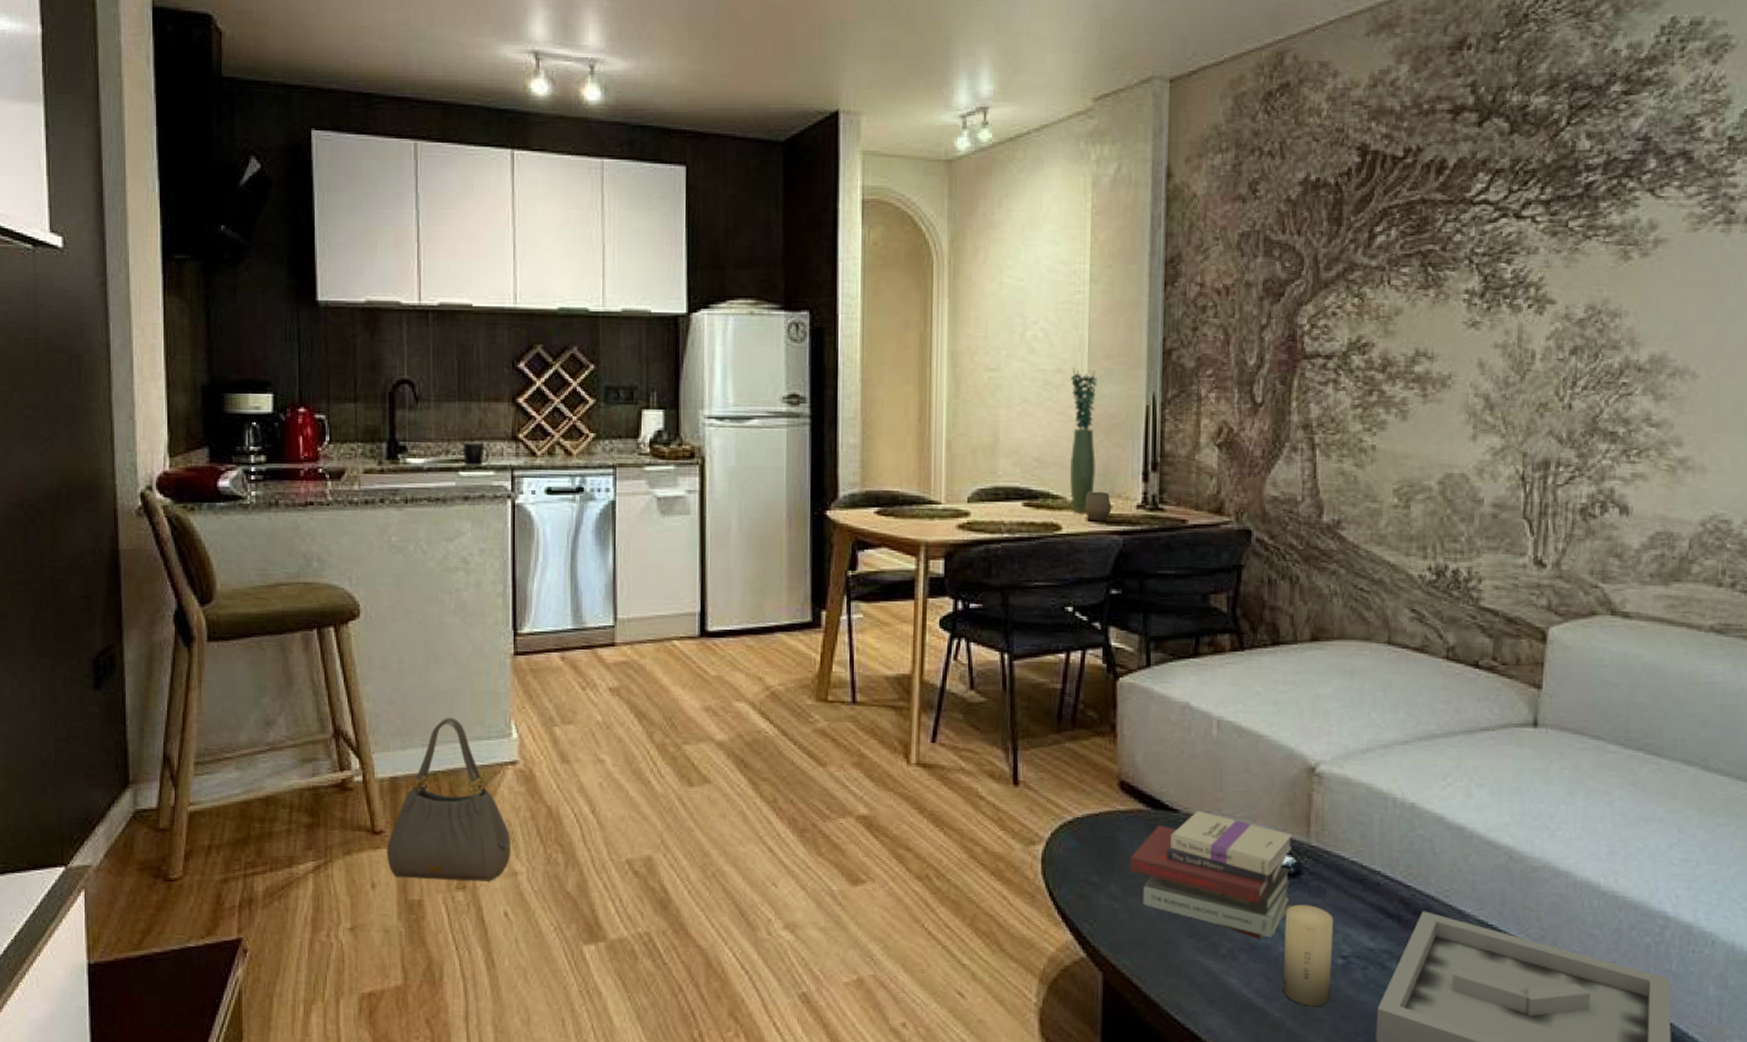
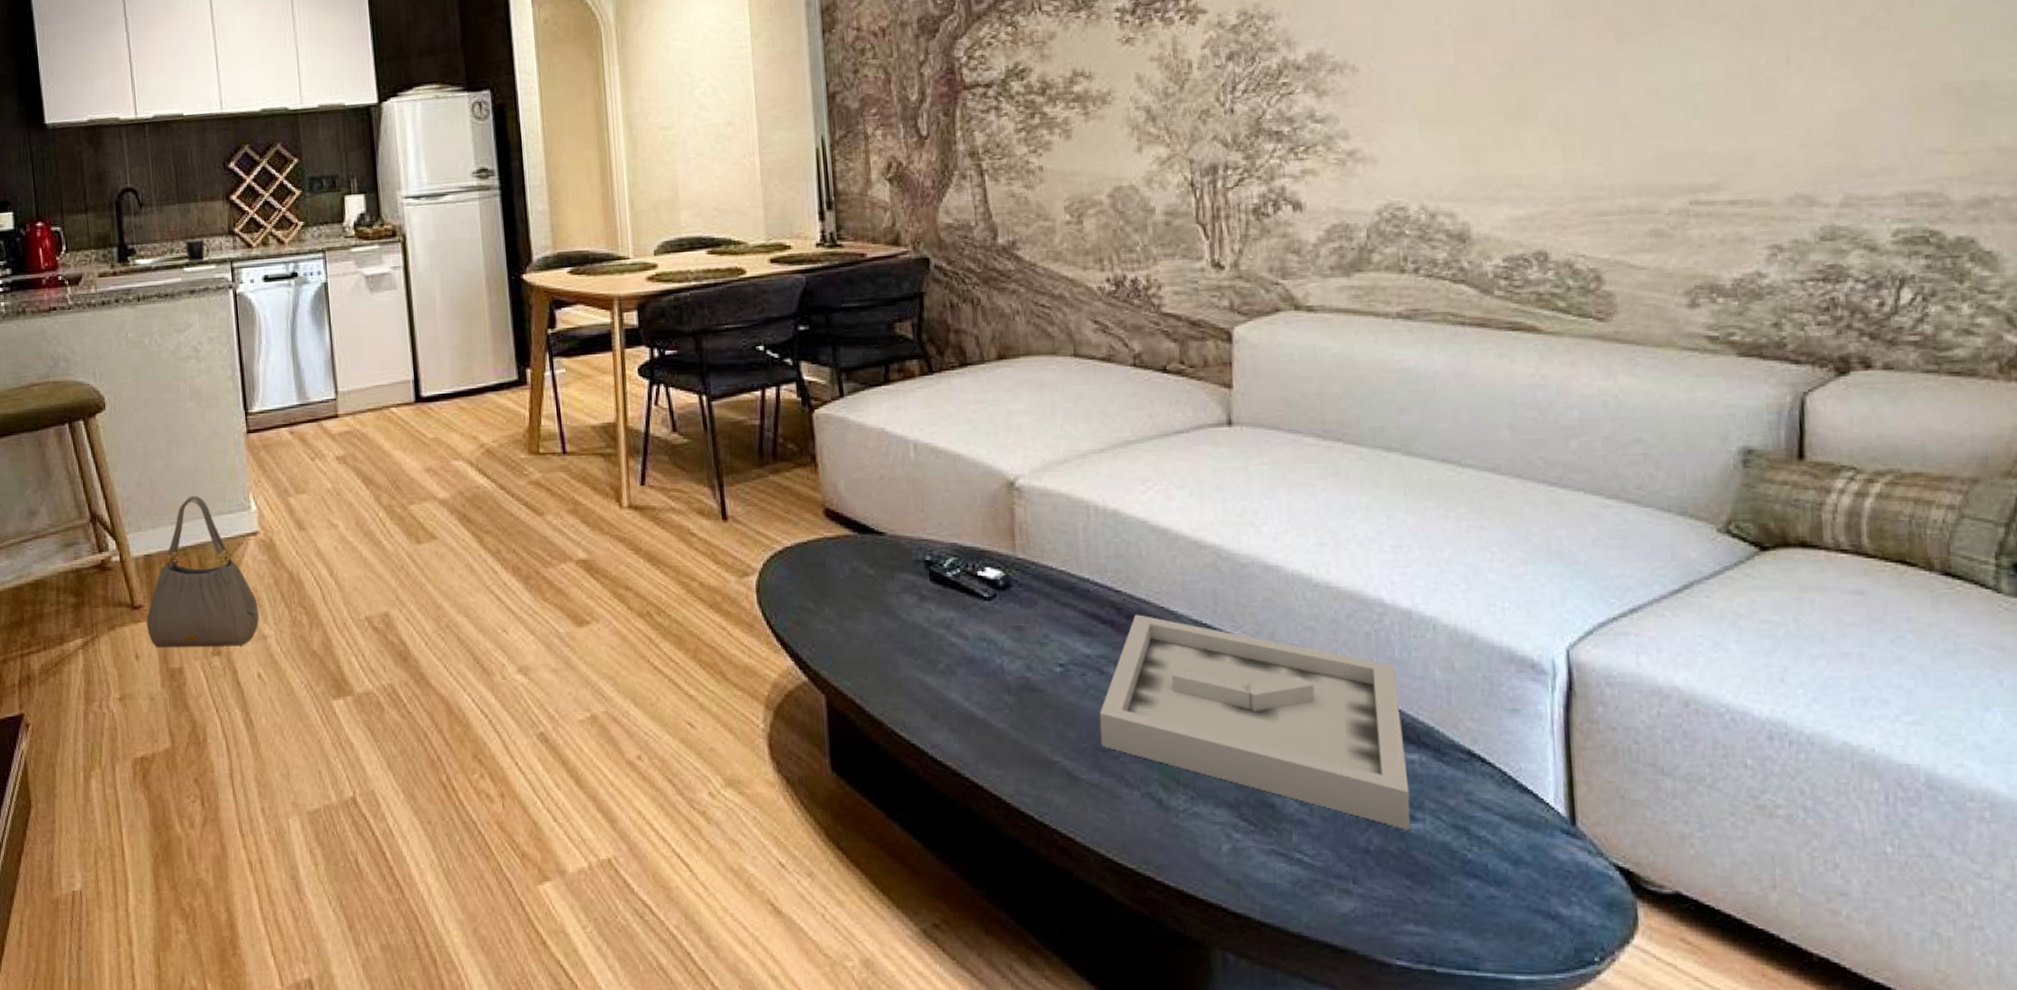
vase: present [1070,368,1097,514] -> none [740,119,774,257]
cup: present [1084,491,1112,522] -> none [766,233,792,263]
books: present [1129,810,1292,939] -> none [841,531,1004,653]
candle: present [1283,904,1334,1007] -> none [999,616,1052,716]

